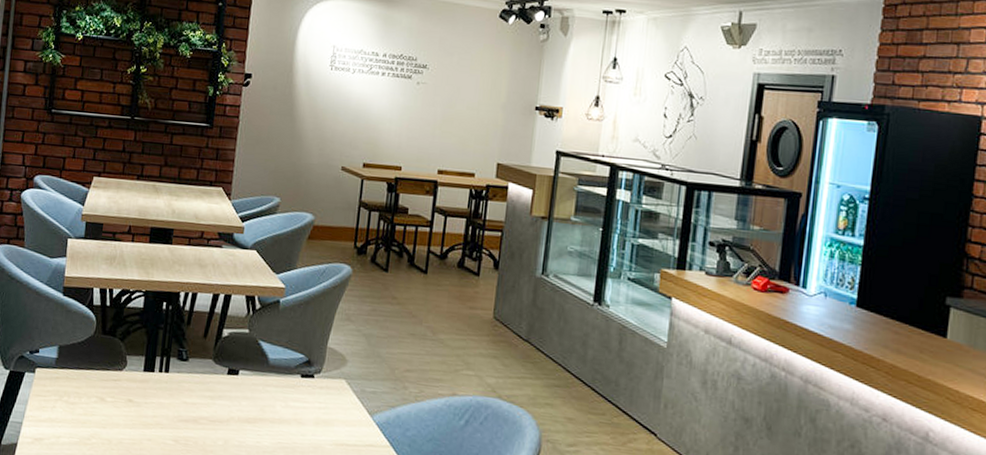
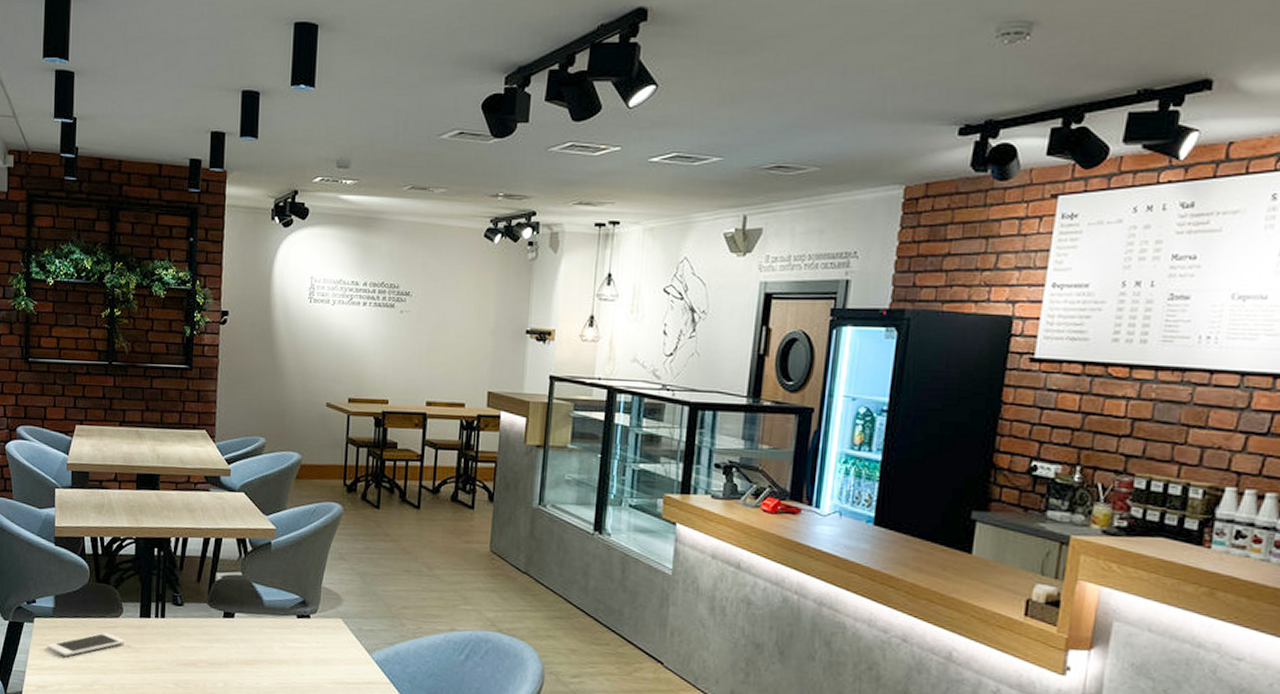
cell phone: none [46,385,128,409] -> present [47,632,126,657]

